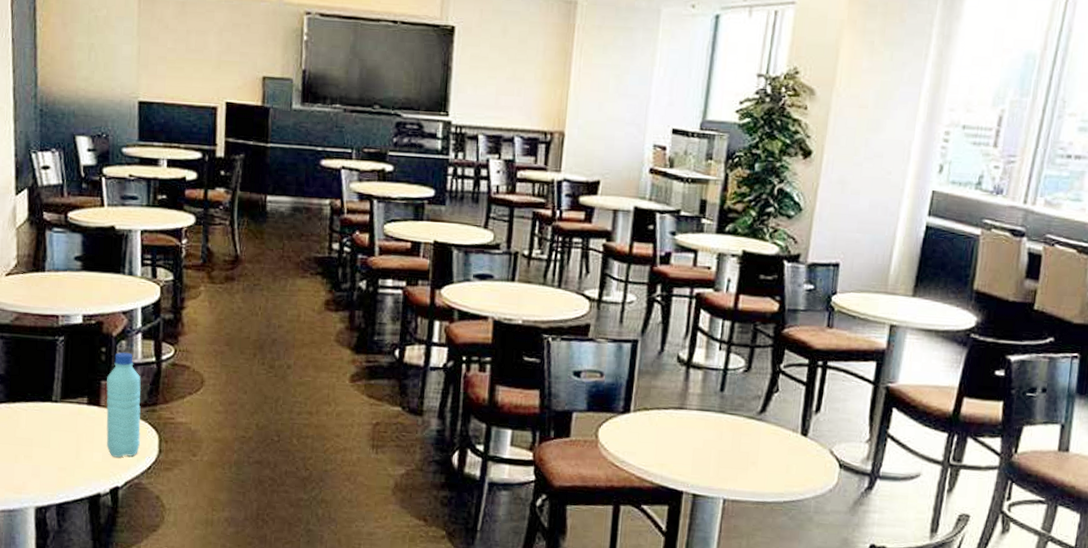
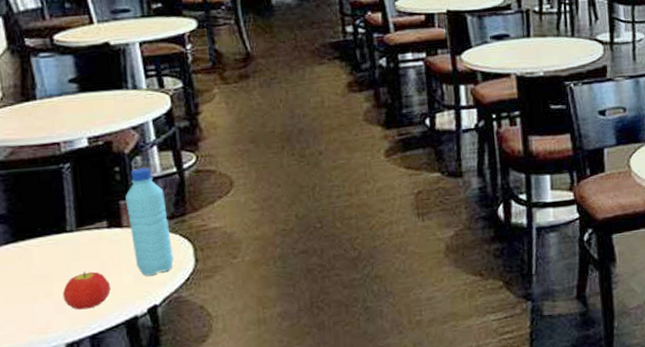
fruit: none [39,442,81,478] -> present [62,271,111,310]

